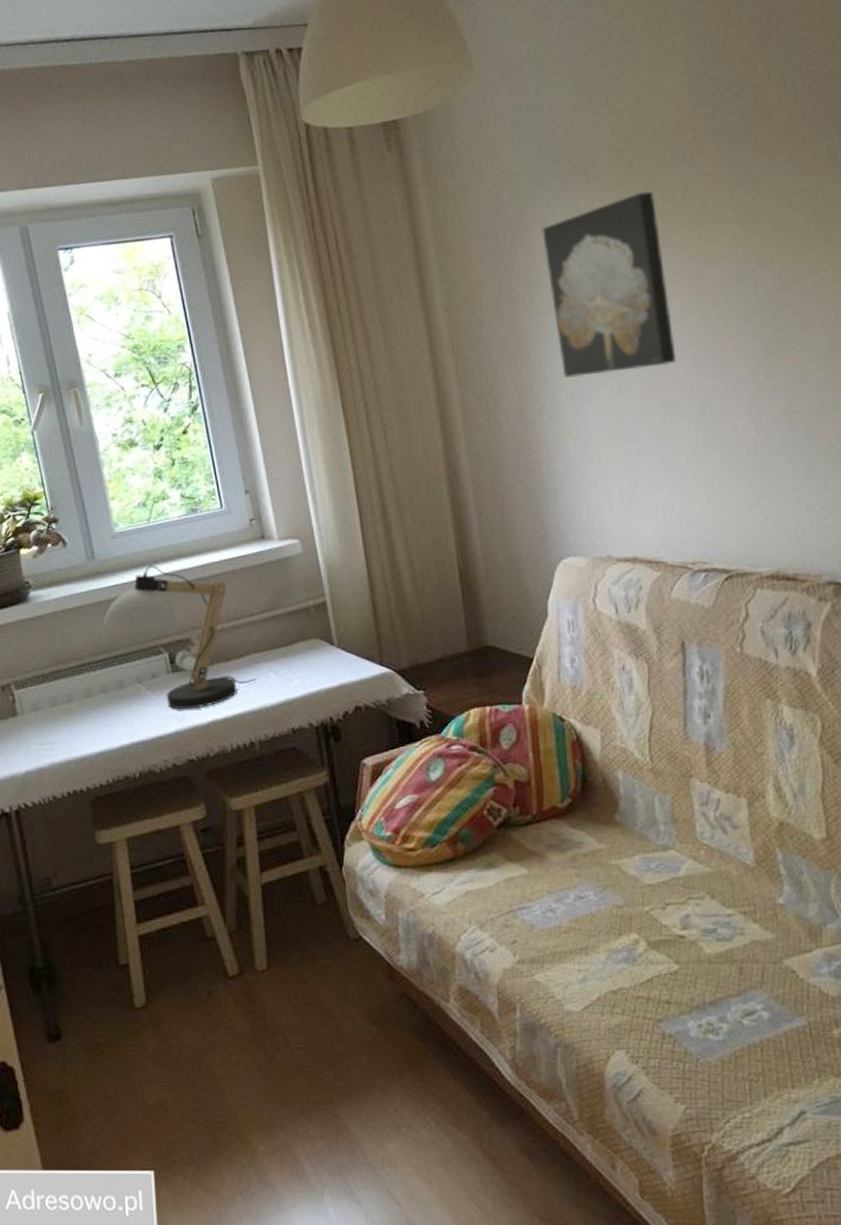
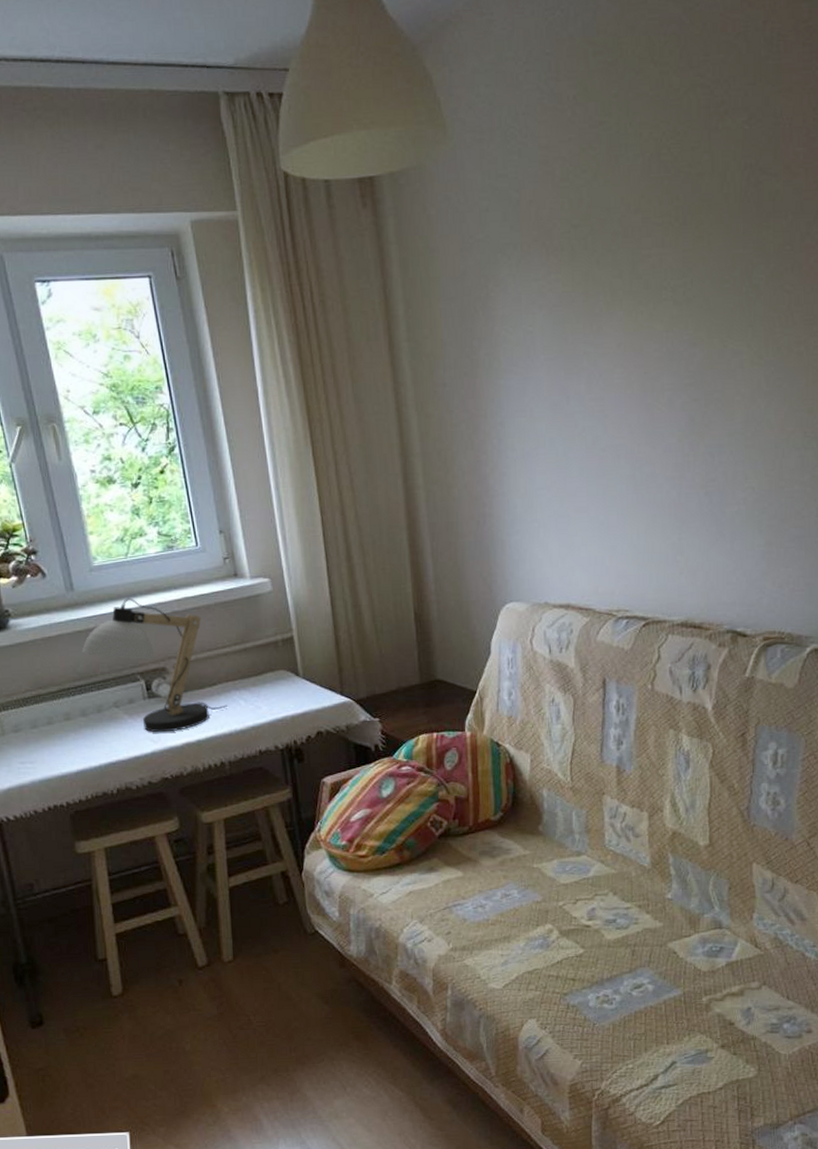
wall art: present [542,192,677,378] -> none [503,268,615,438]

